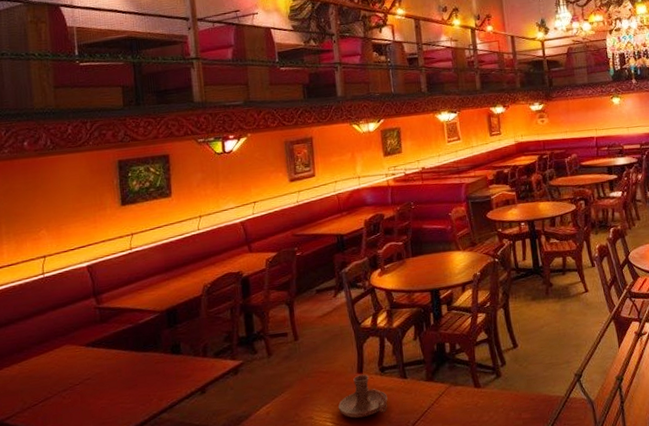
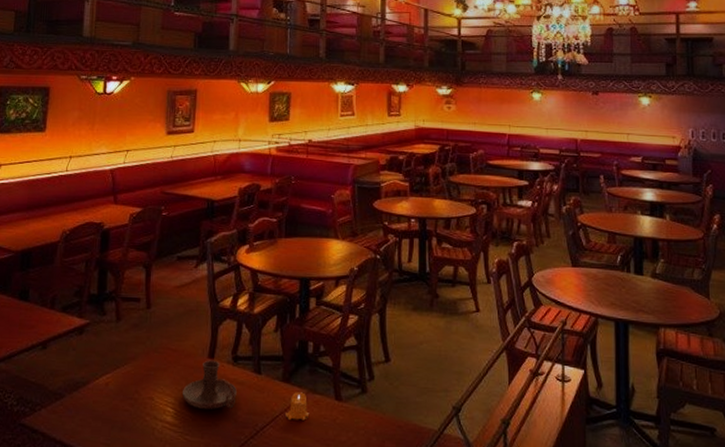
candle: none [433,386,454,412] -> present [285,392,310,421]

